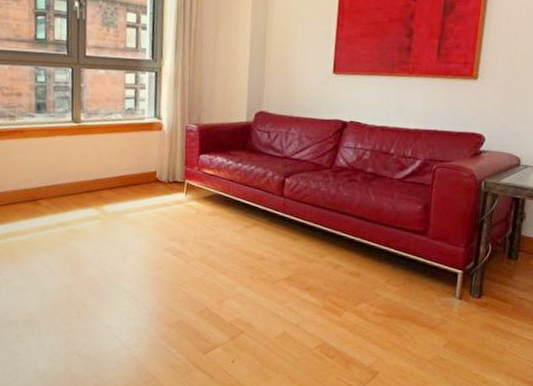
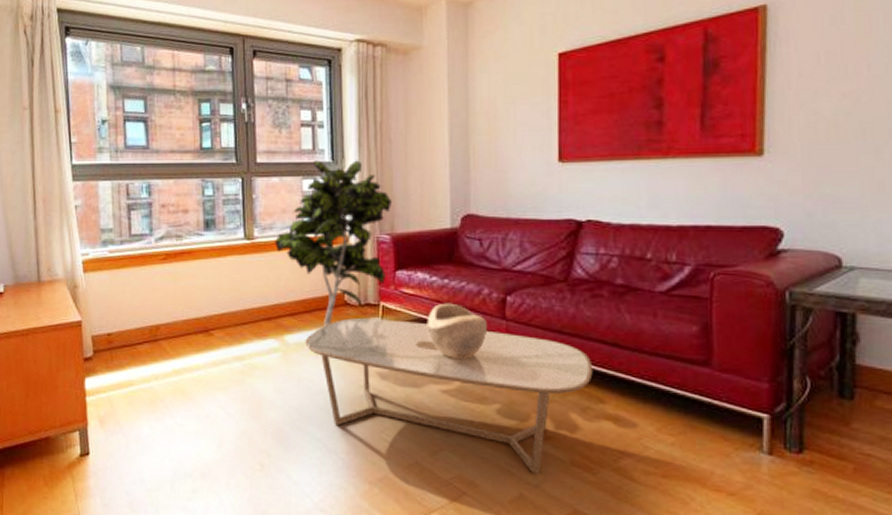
indoor plant: none [99,58,200,199] -> present [275,160,391,327]
coffee table: none [120,192,345,317] -> present [305,317,593,475]
decorative bowl: none [222,182,270,227] -> present [427,303,488,359]

